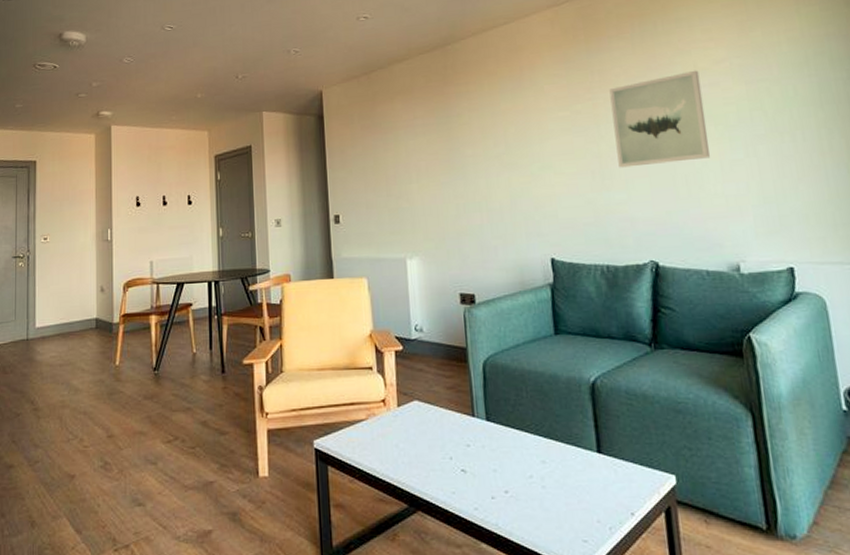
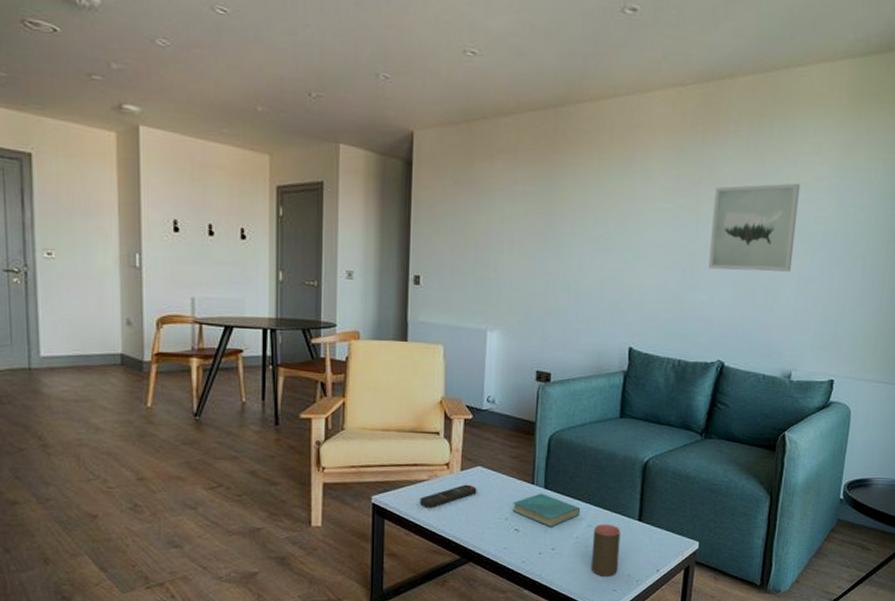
remote control: none [360,421,417,450] -> present [420,484,477,508]
book: none [455,426,529,466] -> present [512,493,580,528]
cup: none [547,458,585,524] -> present [590,524,621,576]

